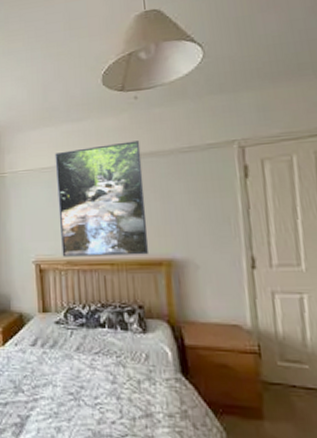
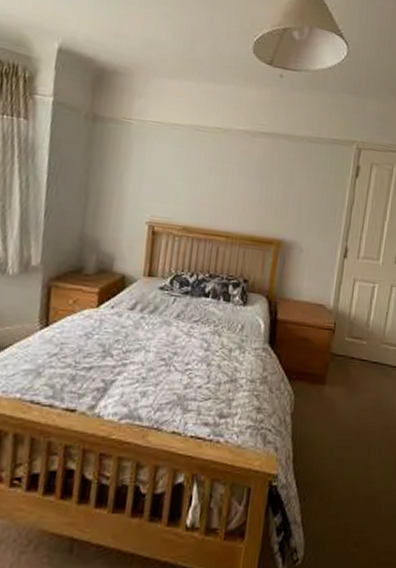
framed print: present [55,140,149,257] -> none [179,111,276,233]

